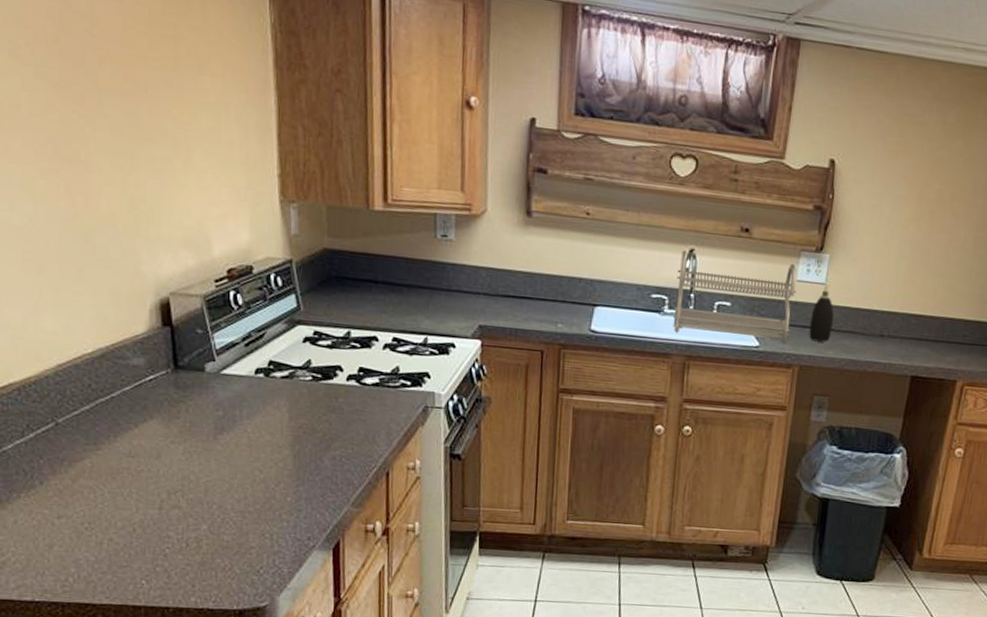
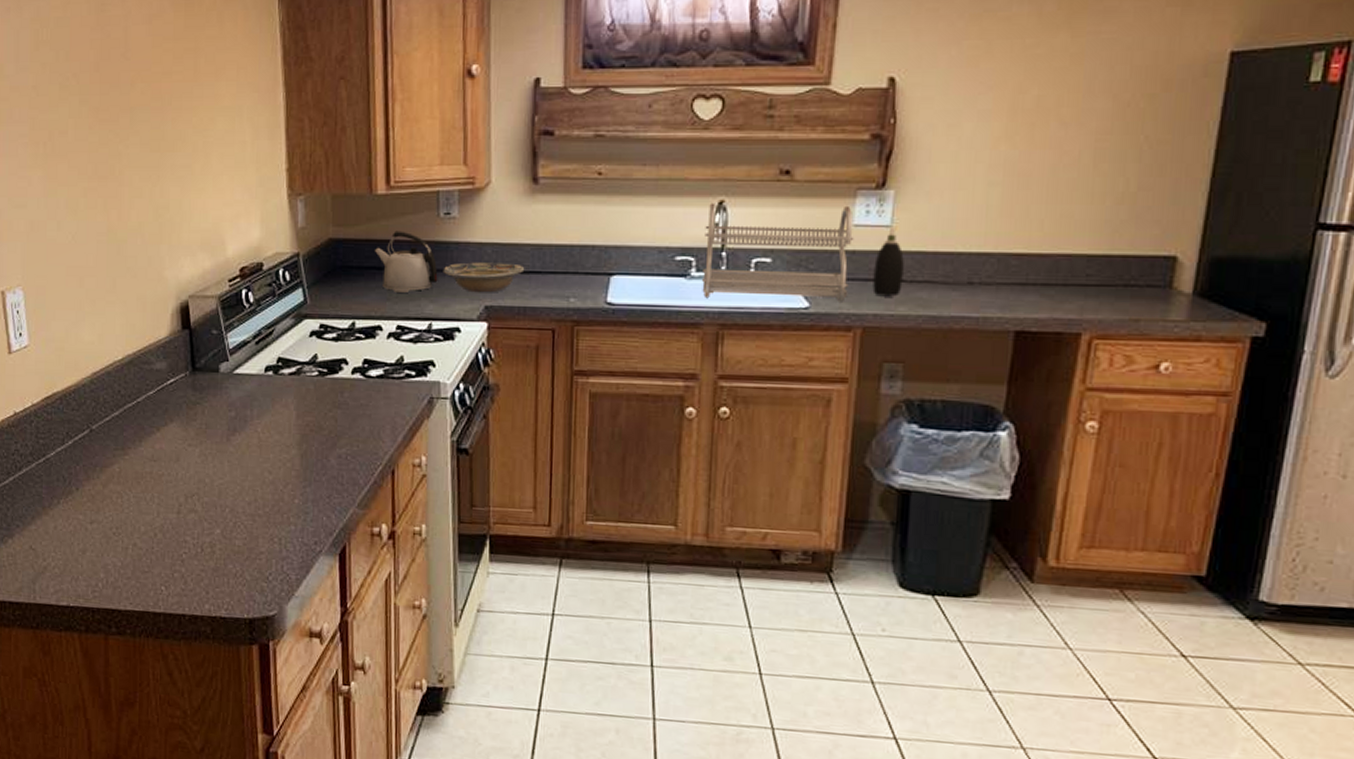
kettle: none [370,247,434,307] -> present [374,231,438,293]
decorative plate: none [439,283,517,314] -> present [443,262,525,293]

